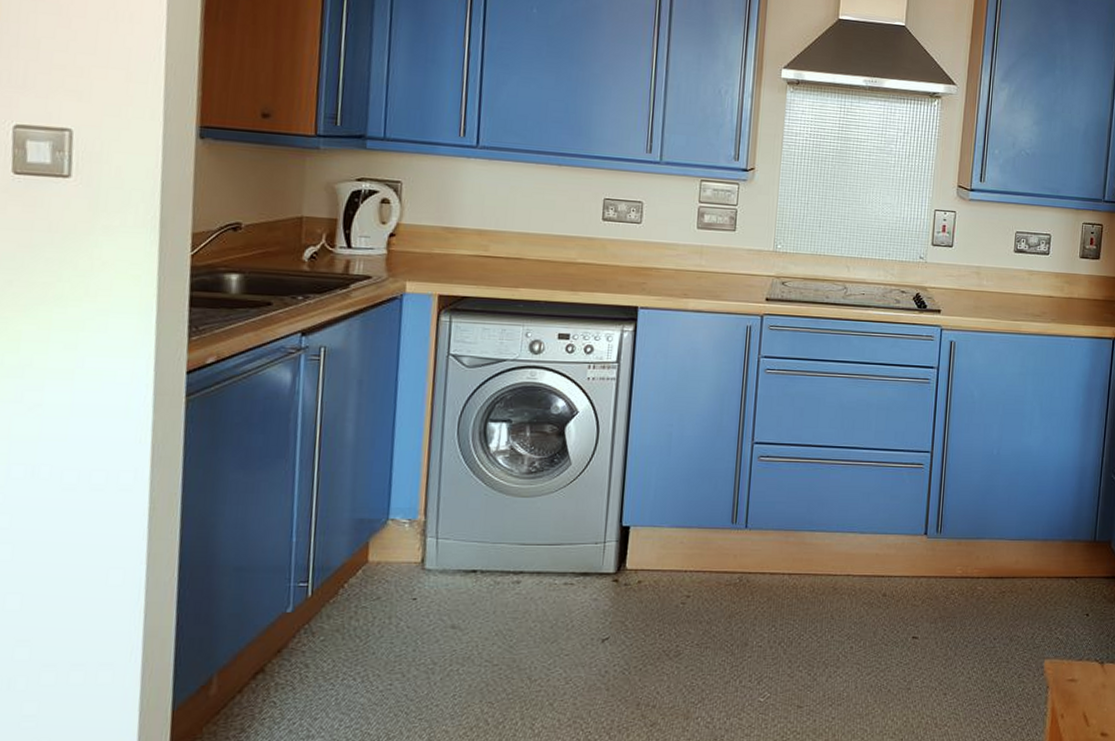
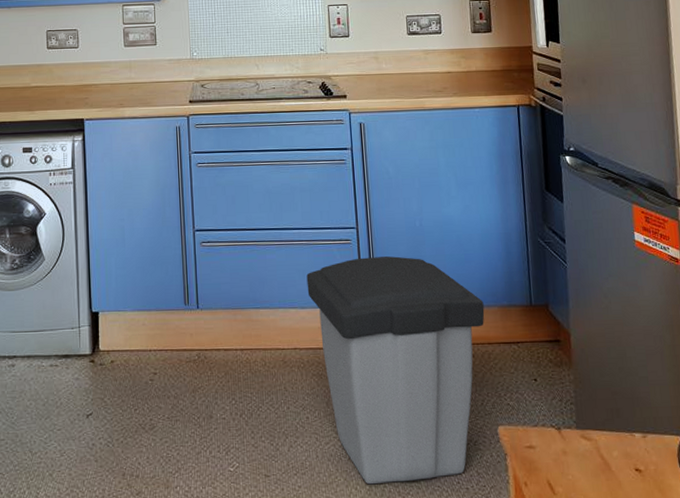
trash can: none [869,483,1049,716] -> present [306,256,485,485]

